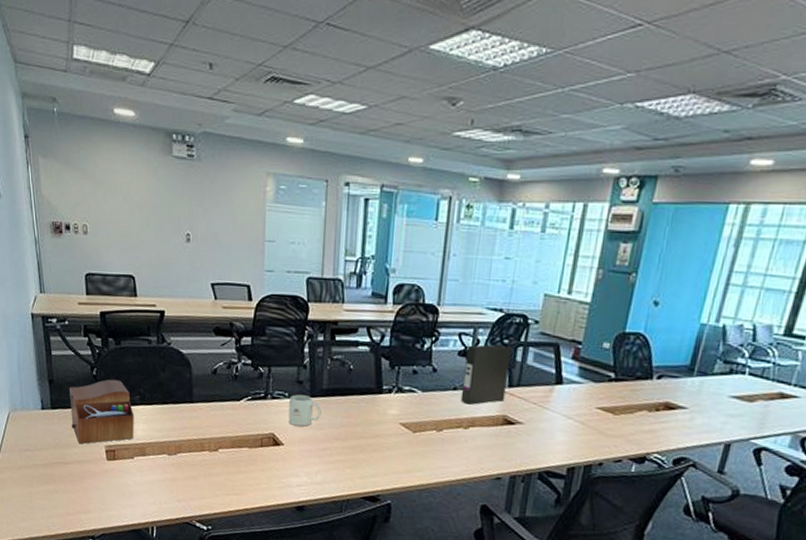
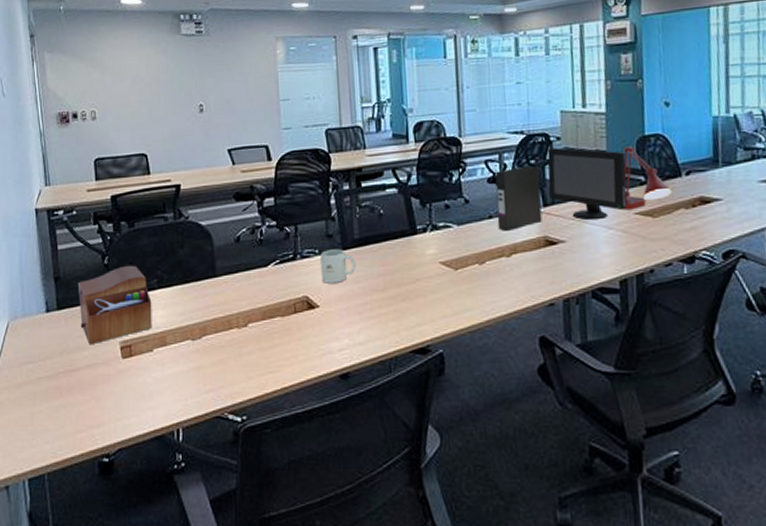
computer monitor: none [516,331,601,409] -> present [547,147,627,221]
desk lamp: none [585,341,639,405] -> present [622,146,672,211]

